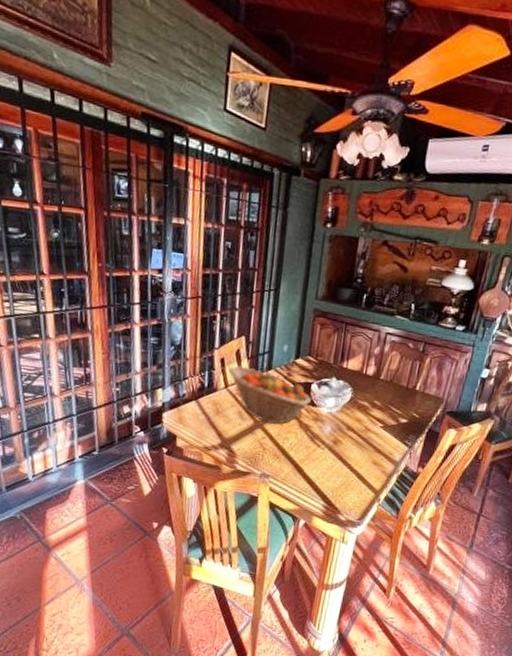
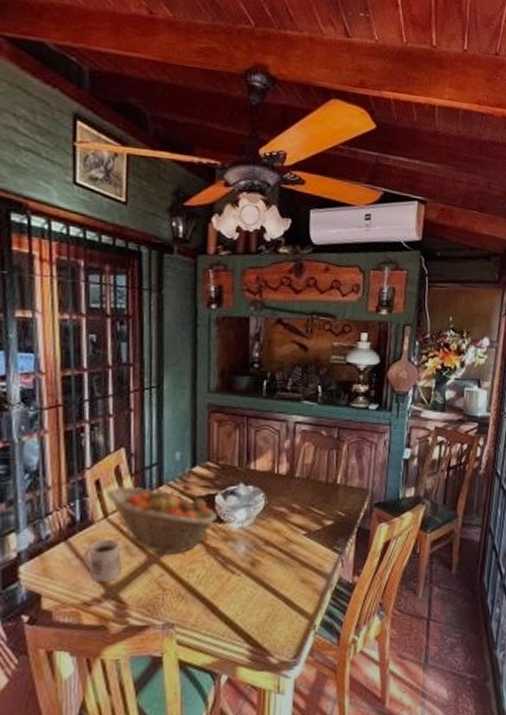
mug: none [207,403,235,436] -> present [83,538,121,583]

